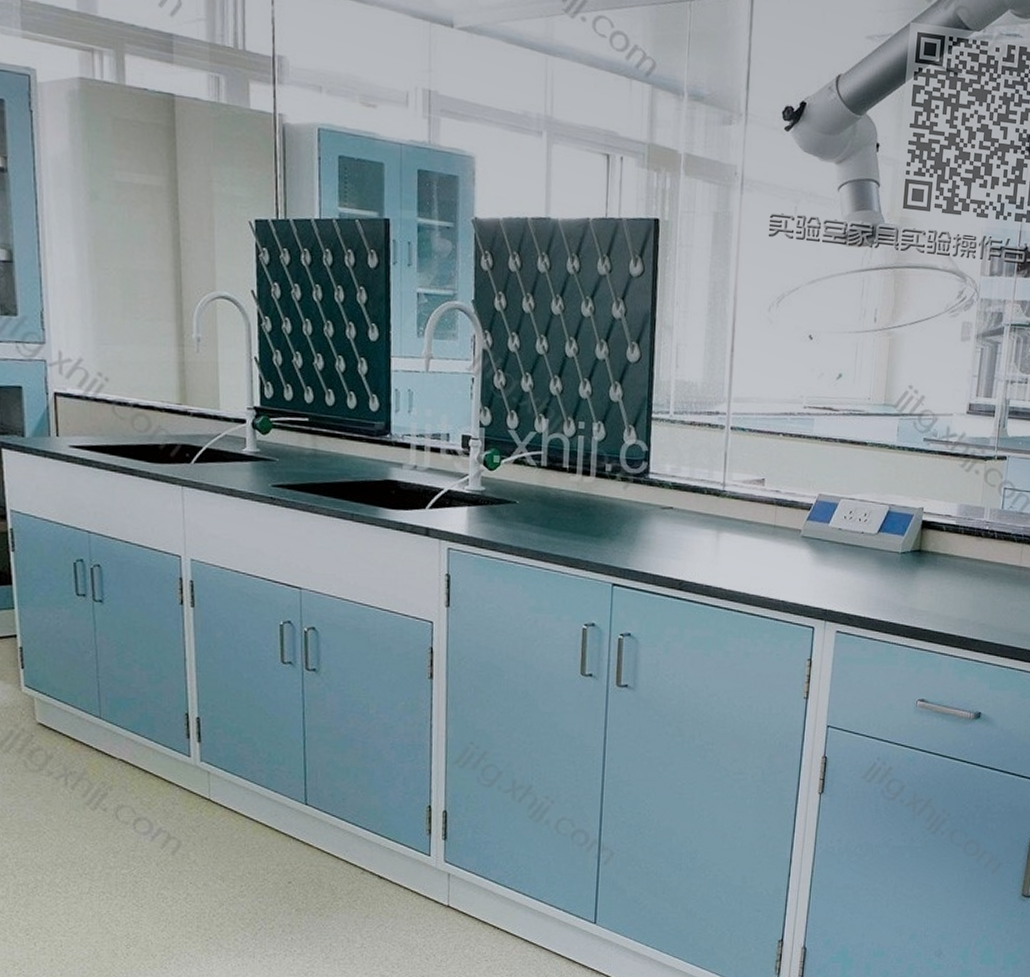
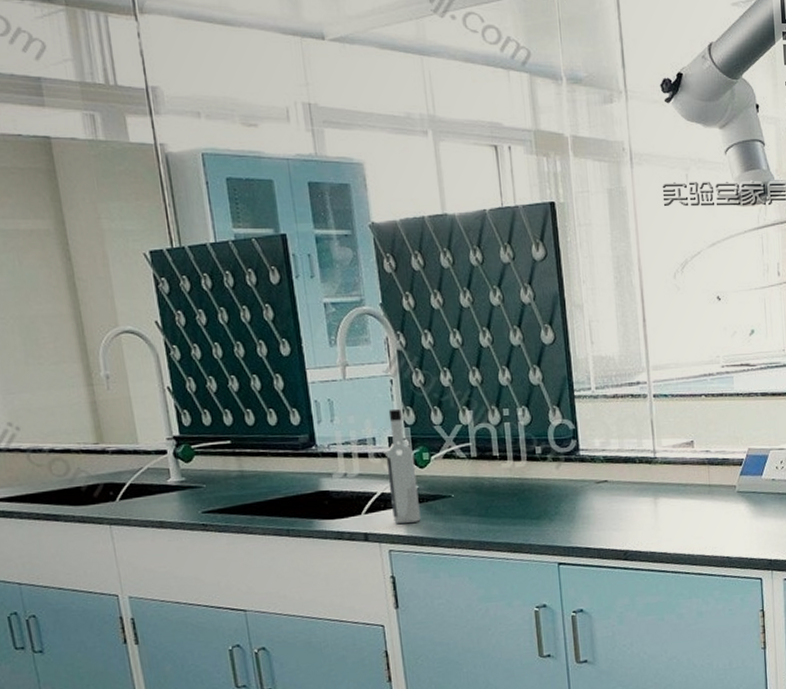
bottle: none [456,407,485,525] -> present [386,408,421,524]

